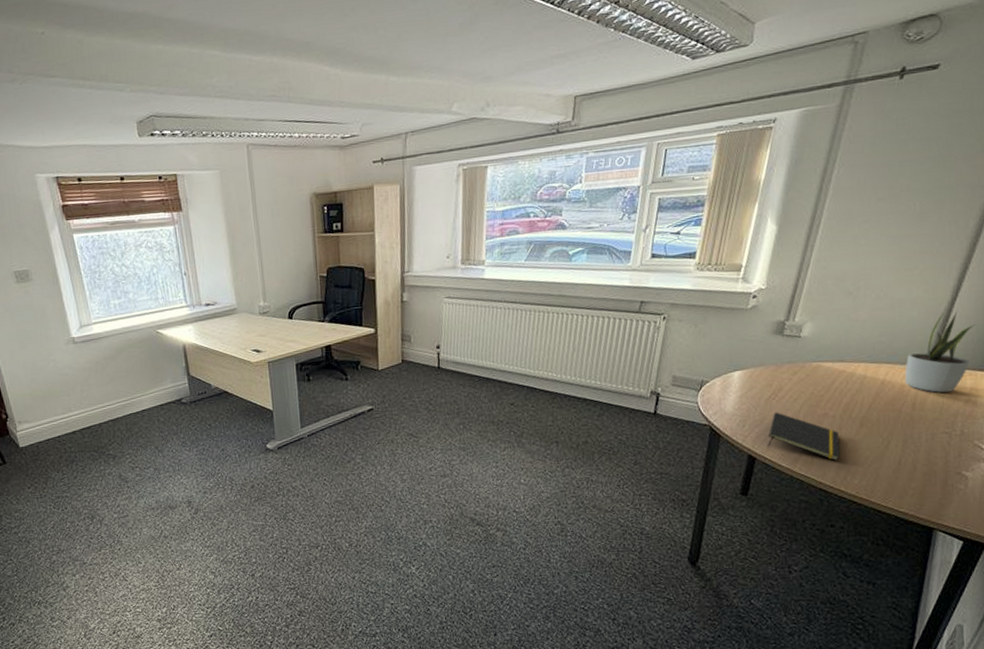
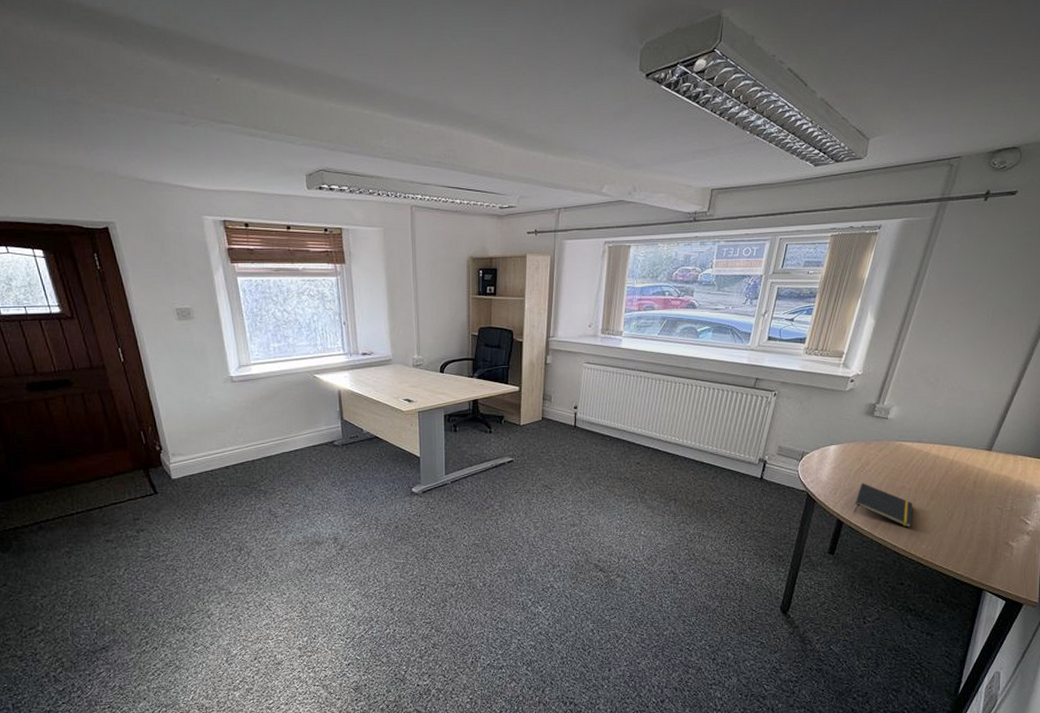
potted plant: present [904,308,976,393] -> none [969,401,1030,473]

